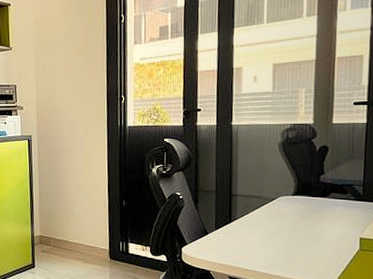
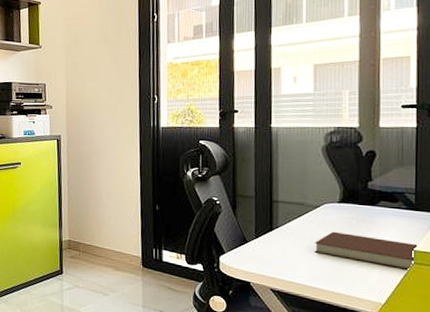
notebook: none [269,222,363,256] -> present [314,231,417,270]

